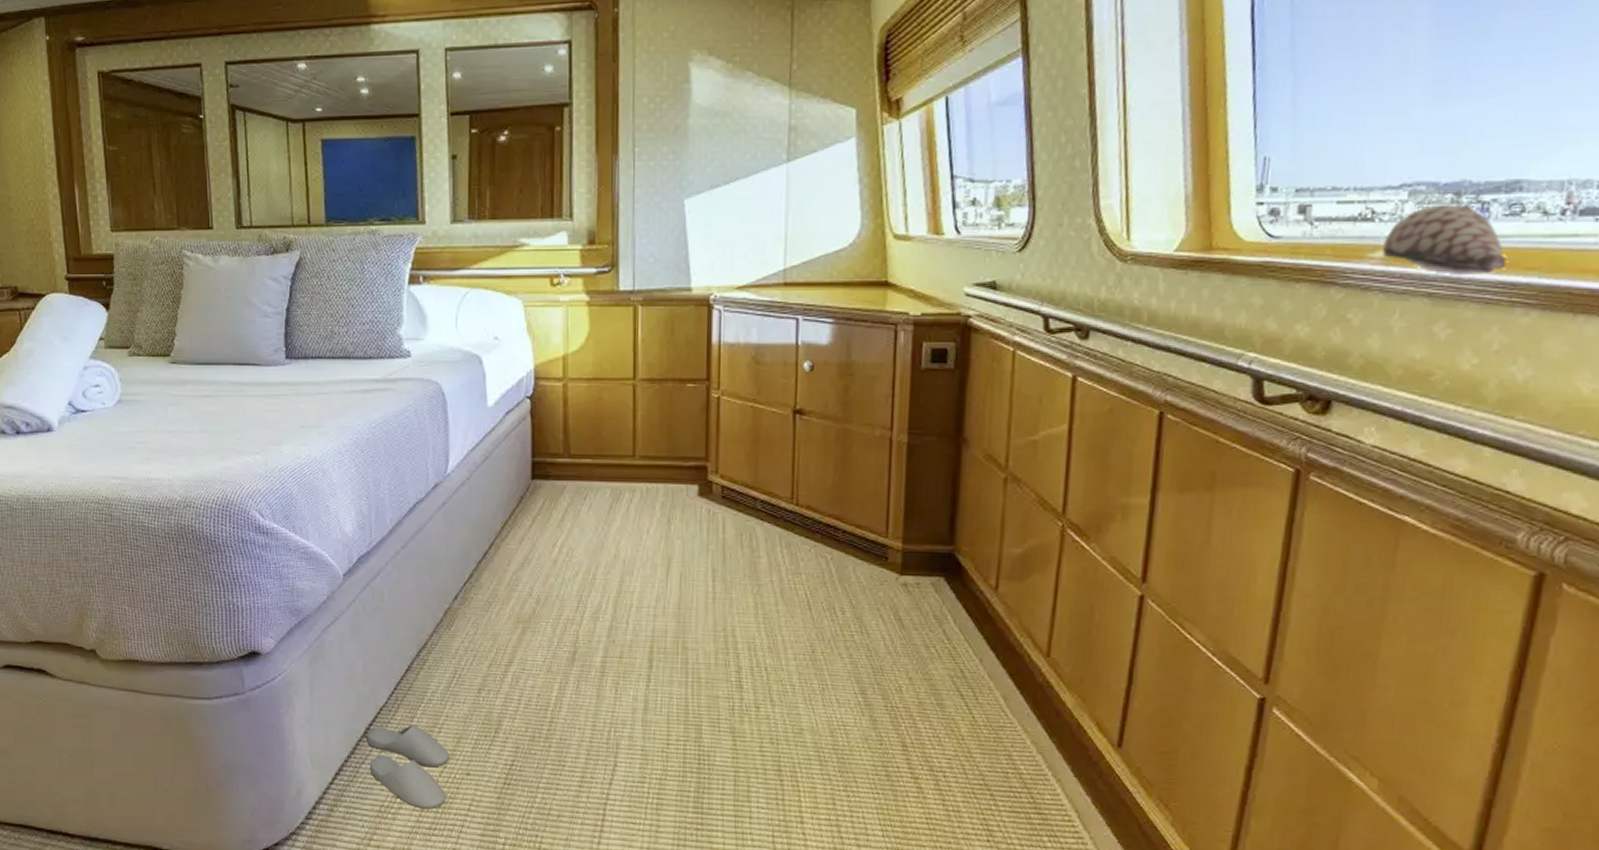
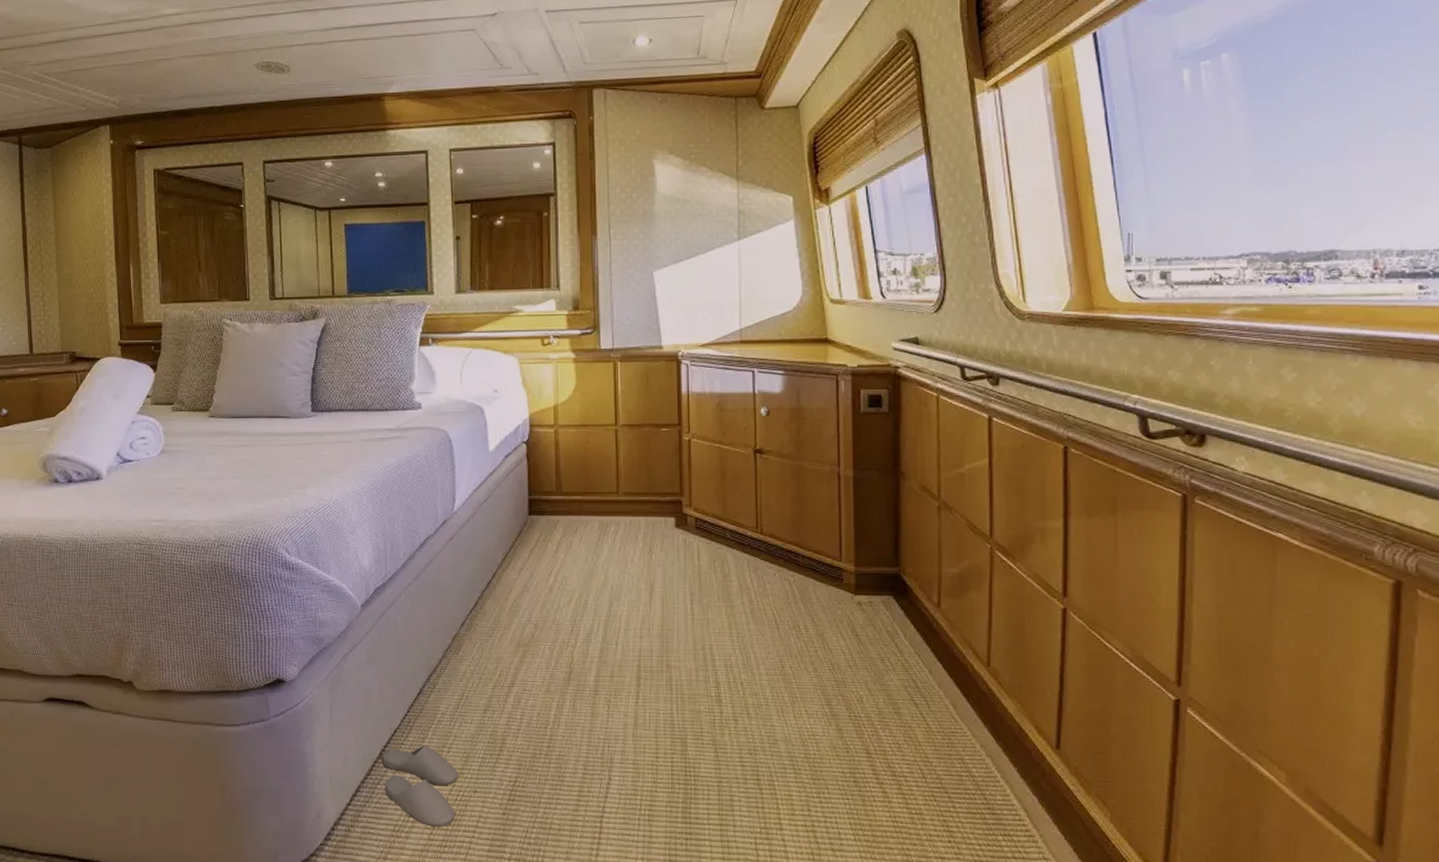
seashell: present [1383,204,1507,275] -> none [1232,270,1333,328]

